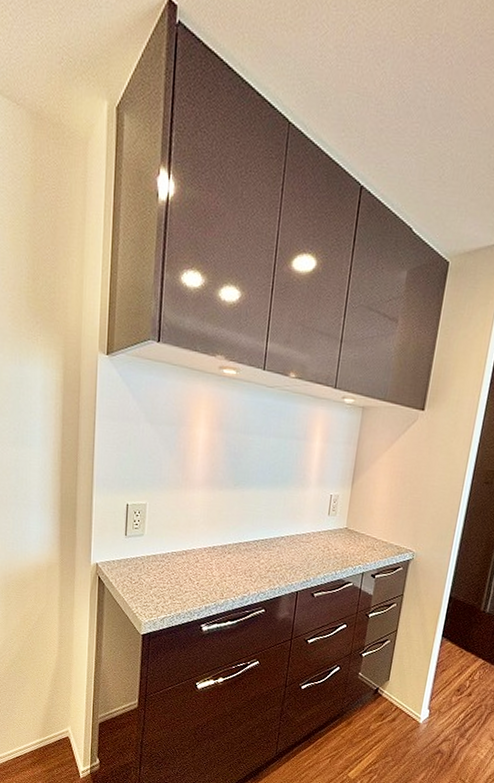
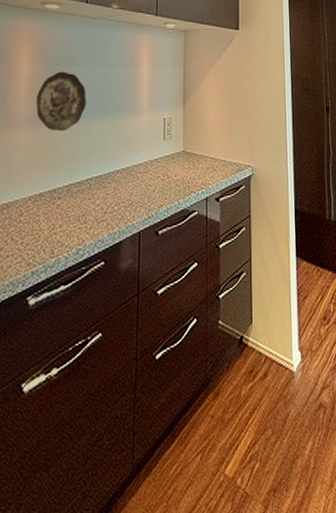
decorative plate: none [212,439,258,496] -> present [36,71,87,132]

